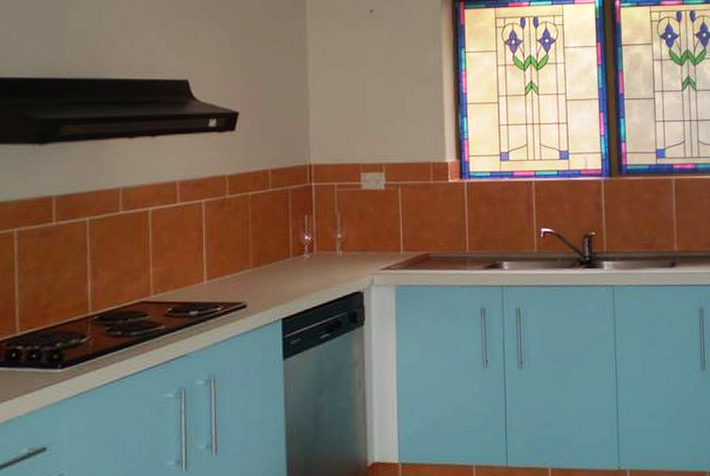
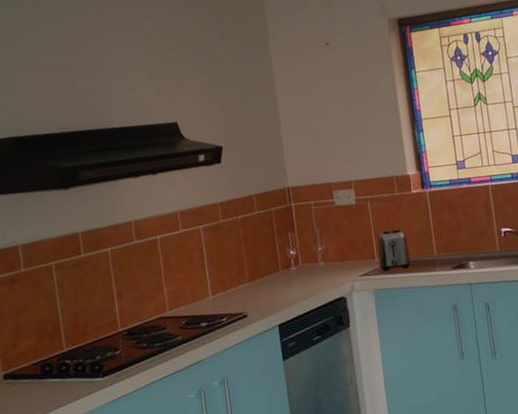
toaster: none [404,221,440,266] -> present [377,229,411,271]

